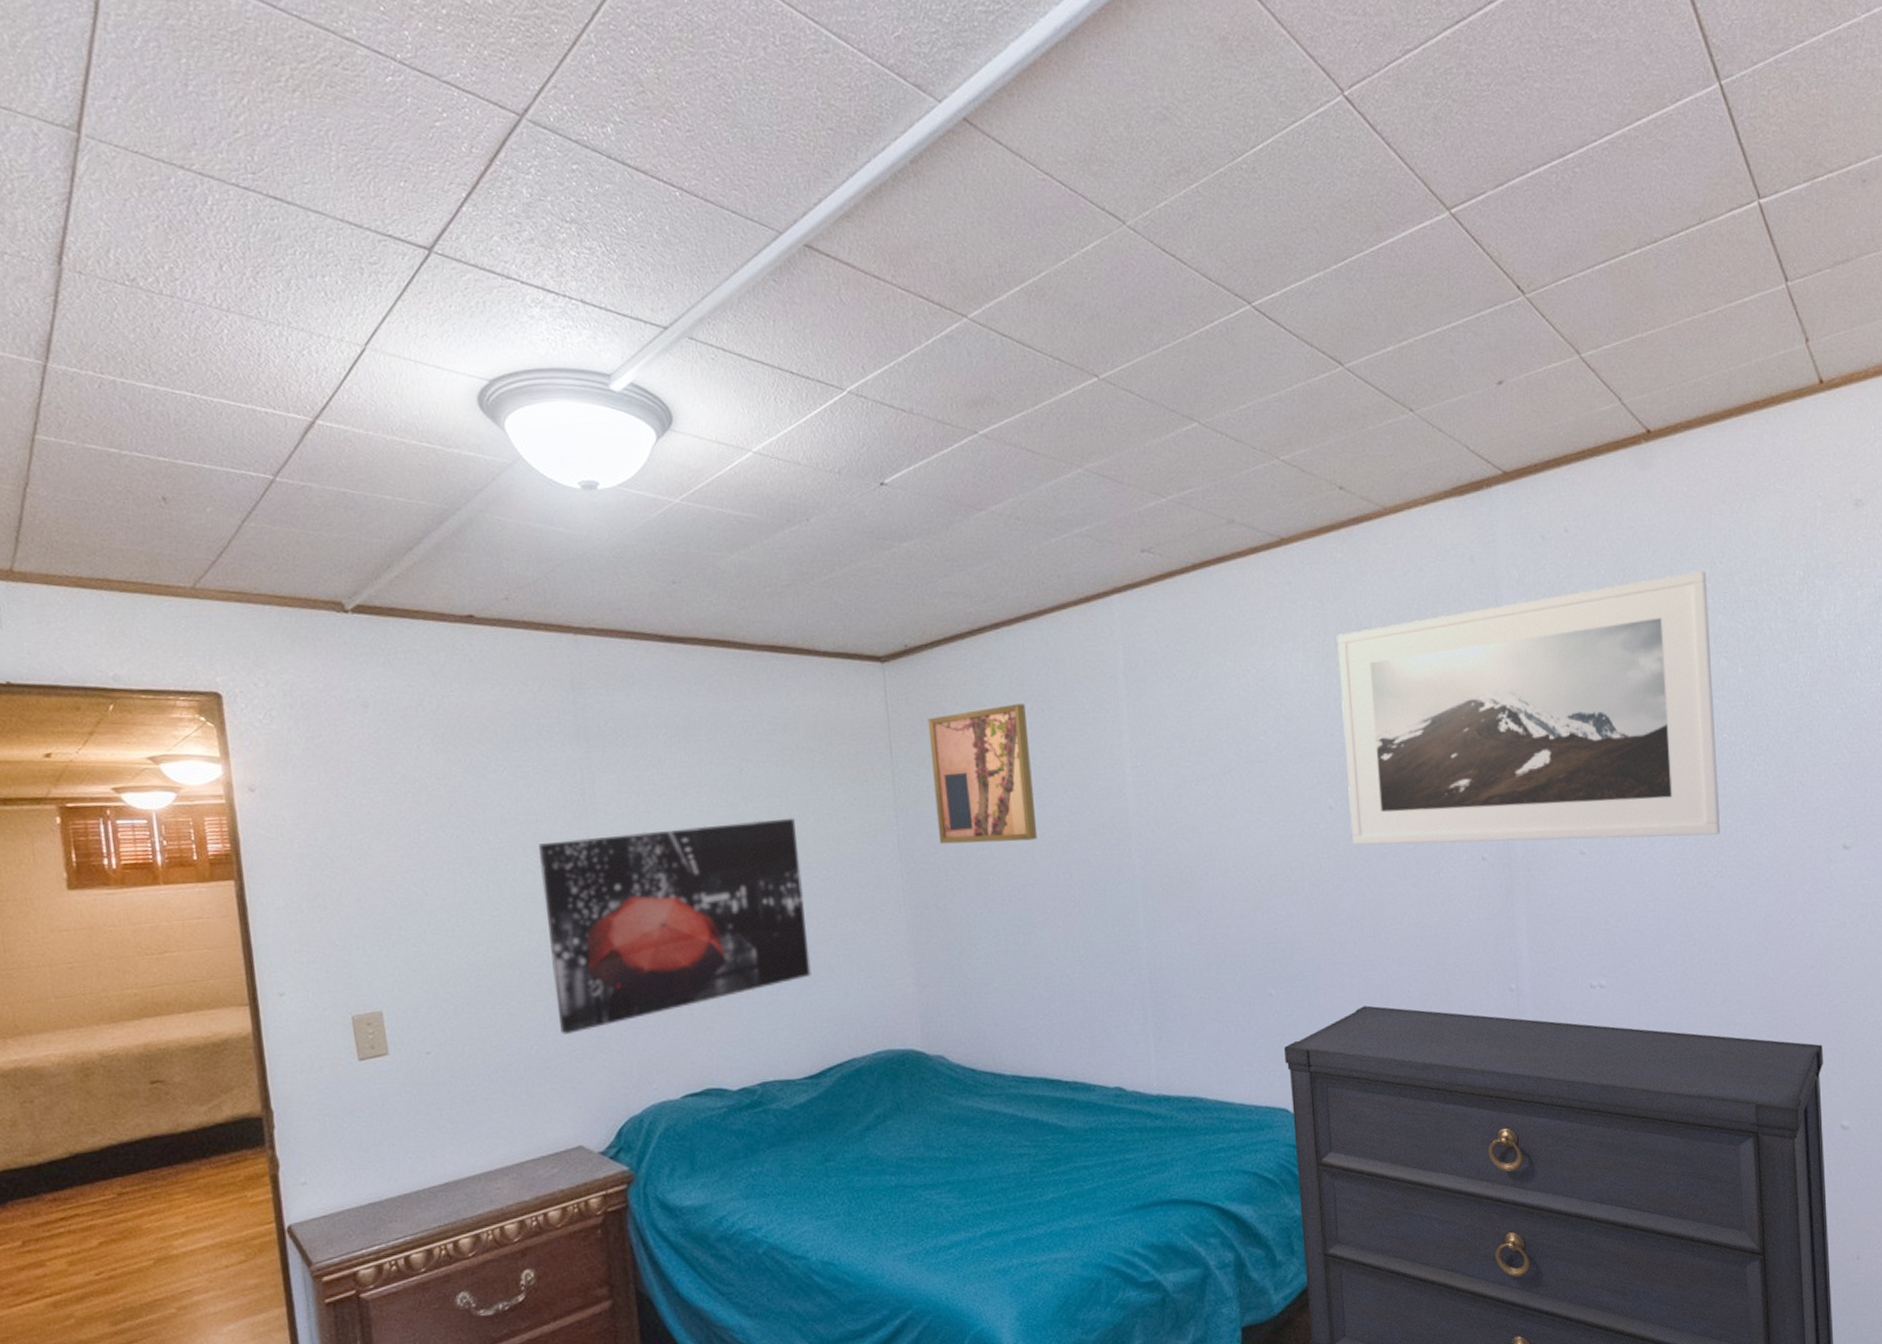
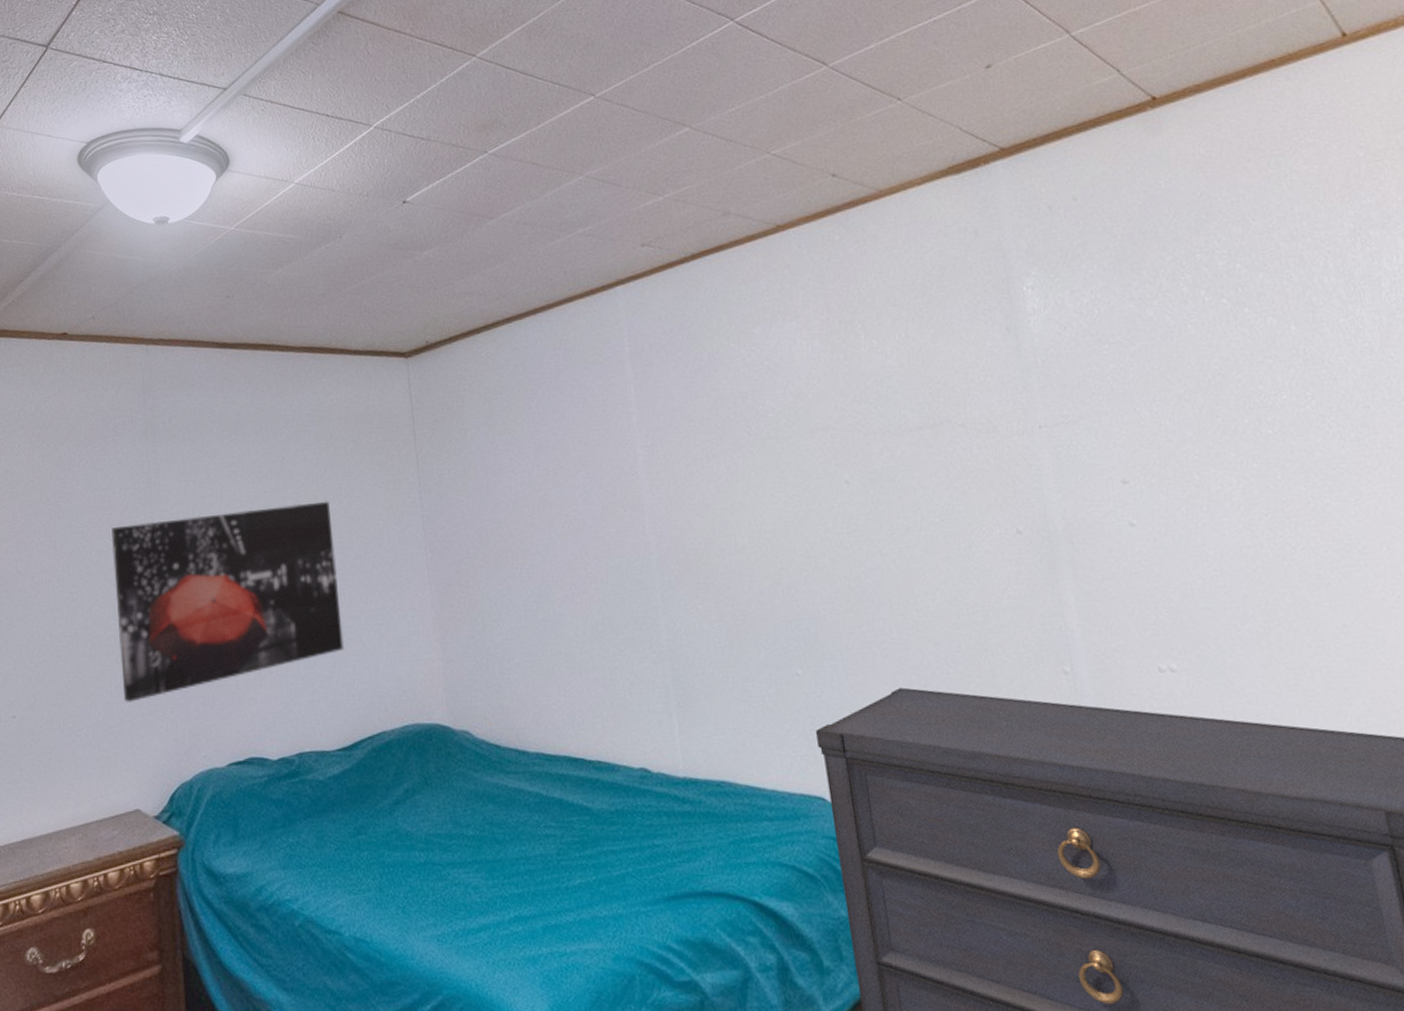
wall art: present [927,704,1038,845] -> none [448,390,554,524]
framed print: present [1336,570,1720,846] -> none [840,228,1294,520]

